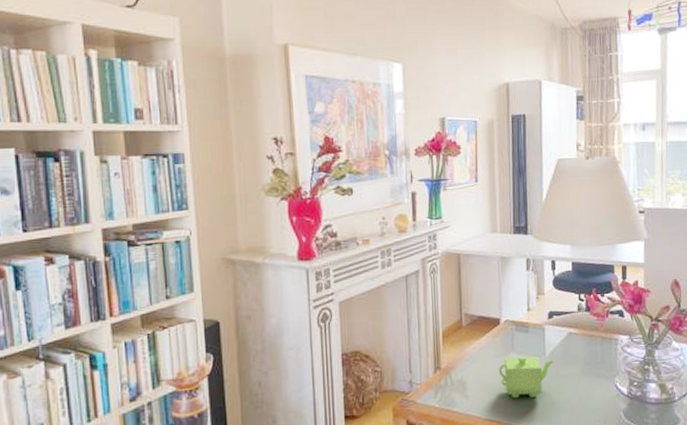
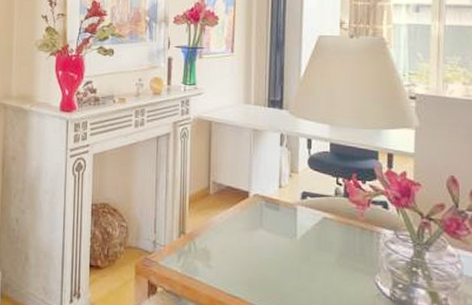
teapot: present [498,356,555,398] -> none [244,233,307,281]

